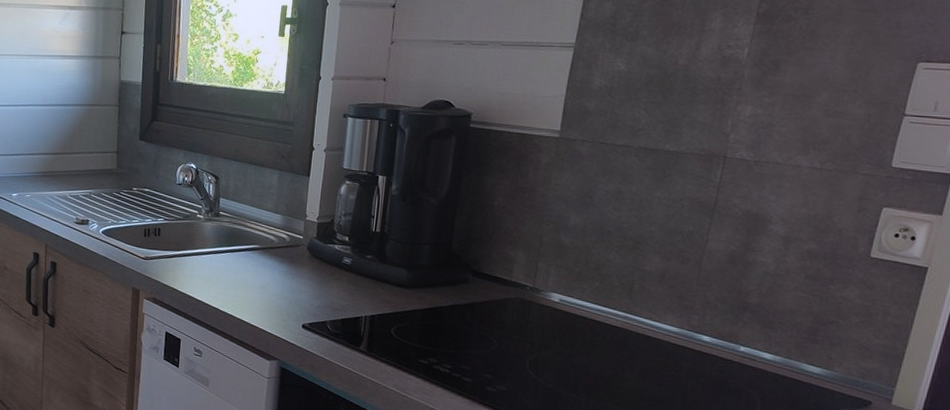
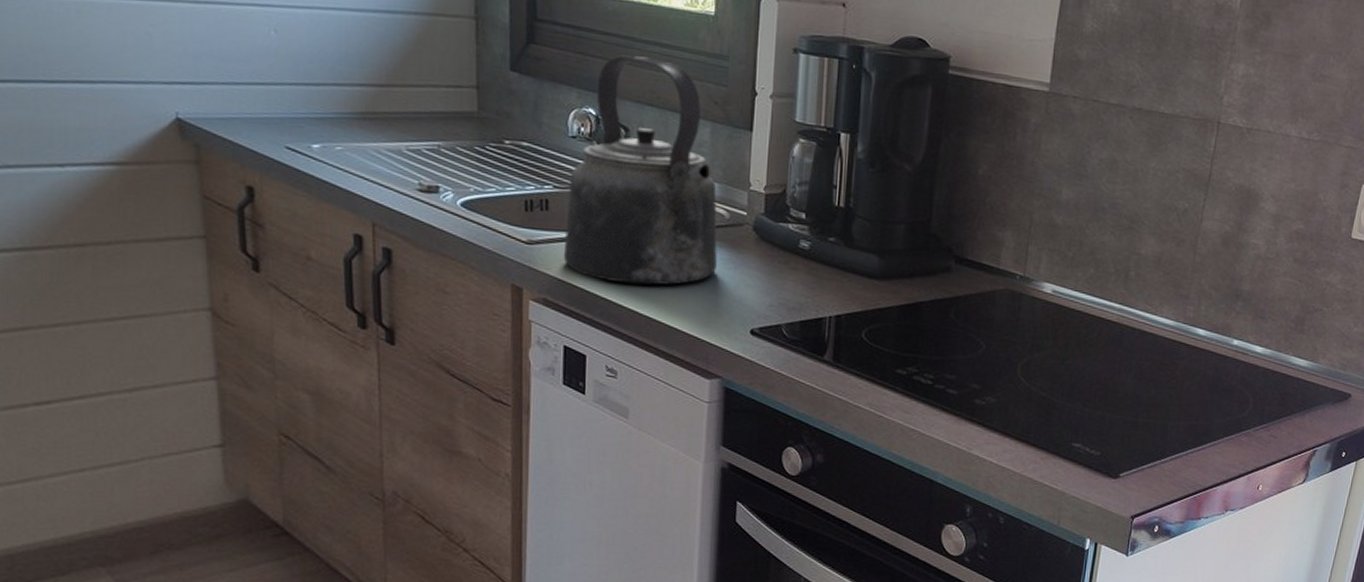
kettle: none [168,125,281,290] -> present [563,55,717,286]

